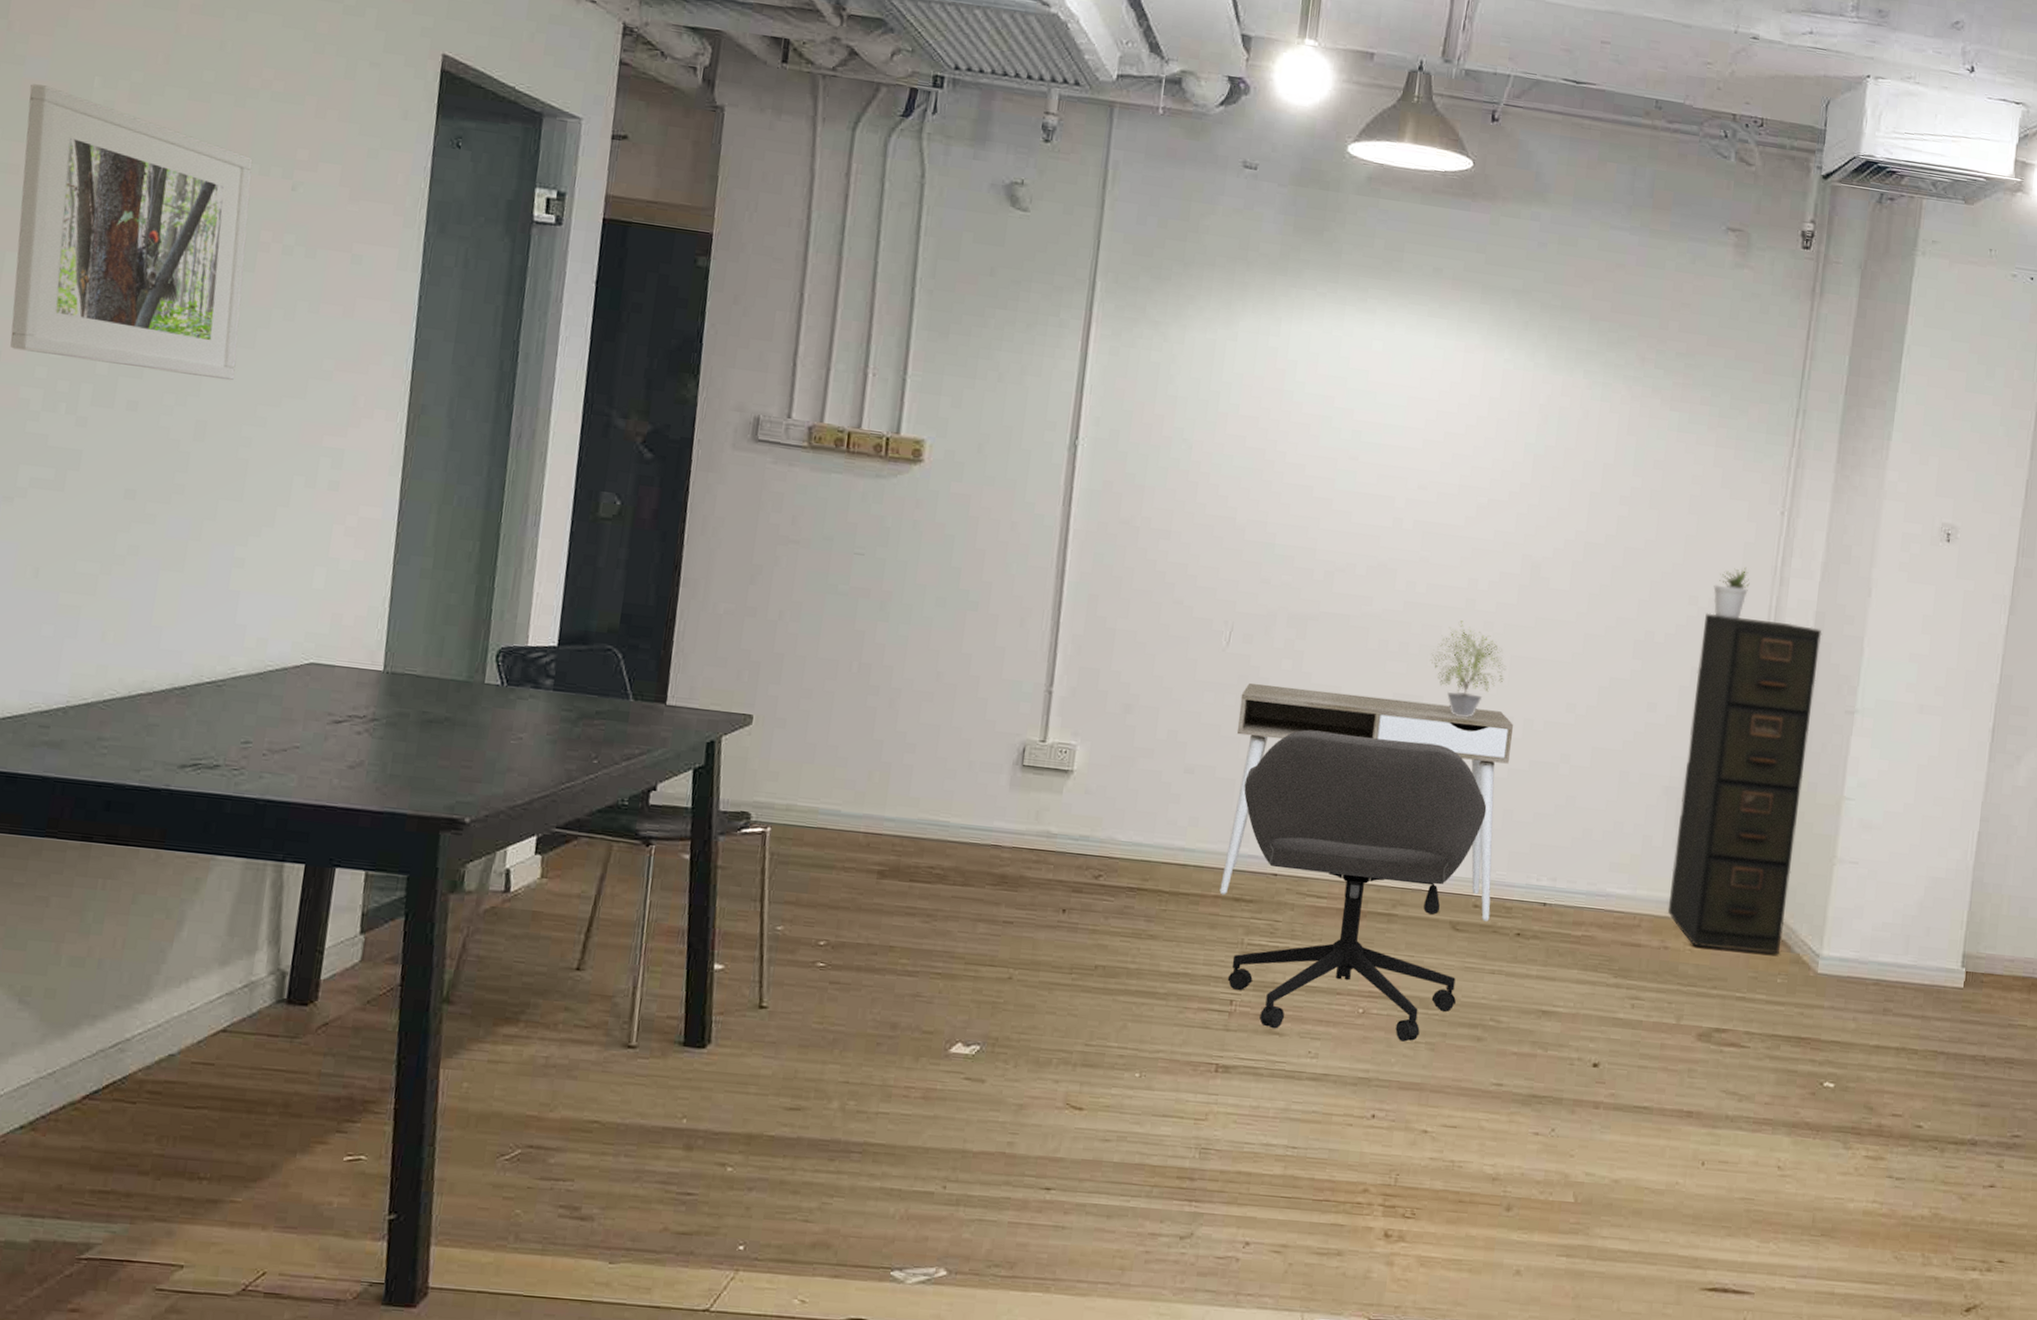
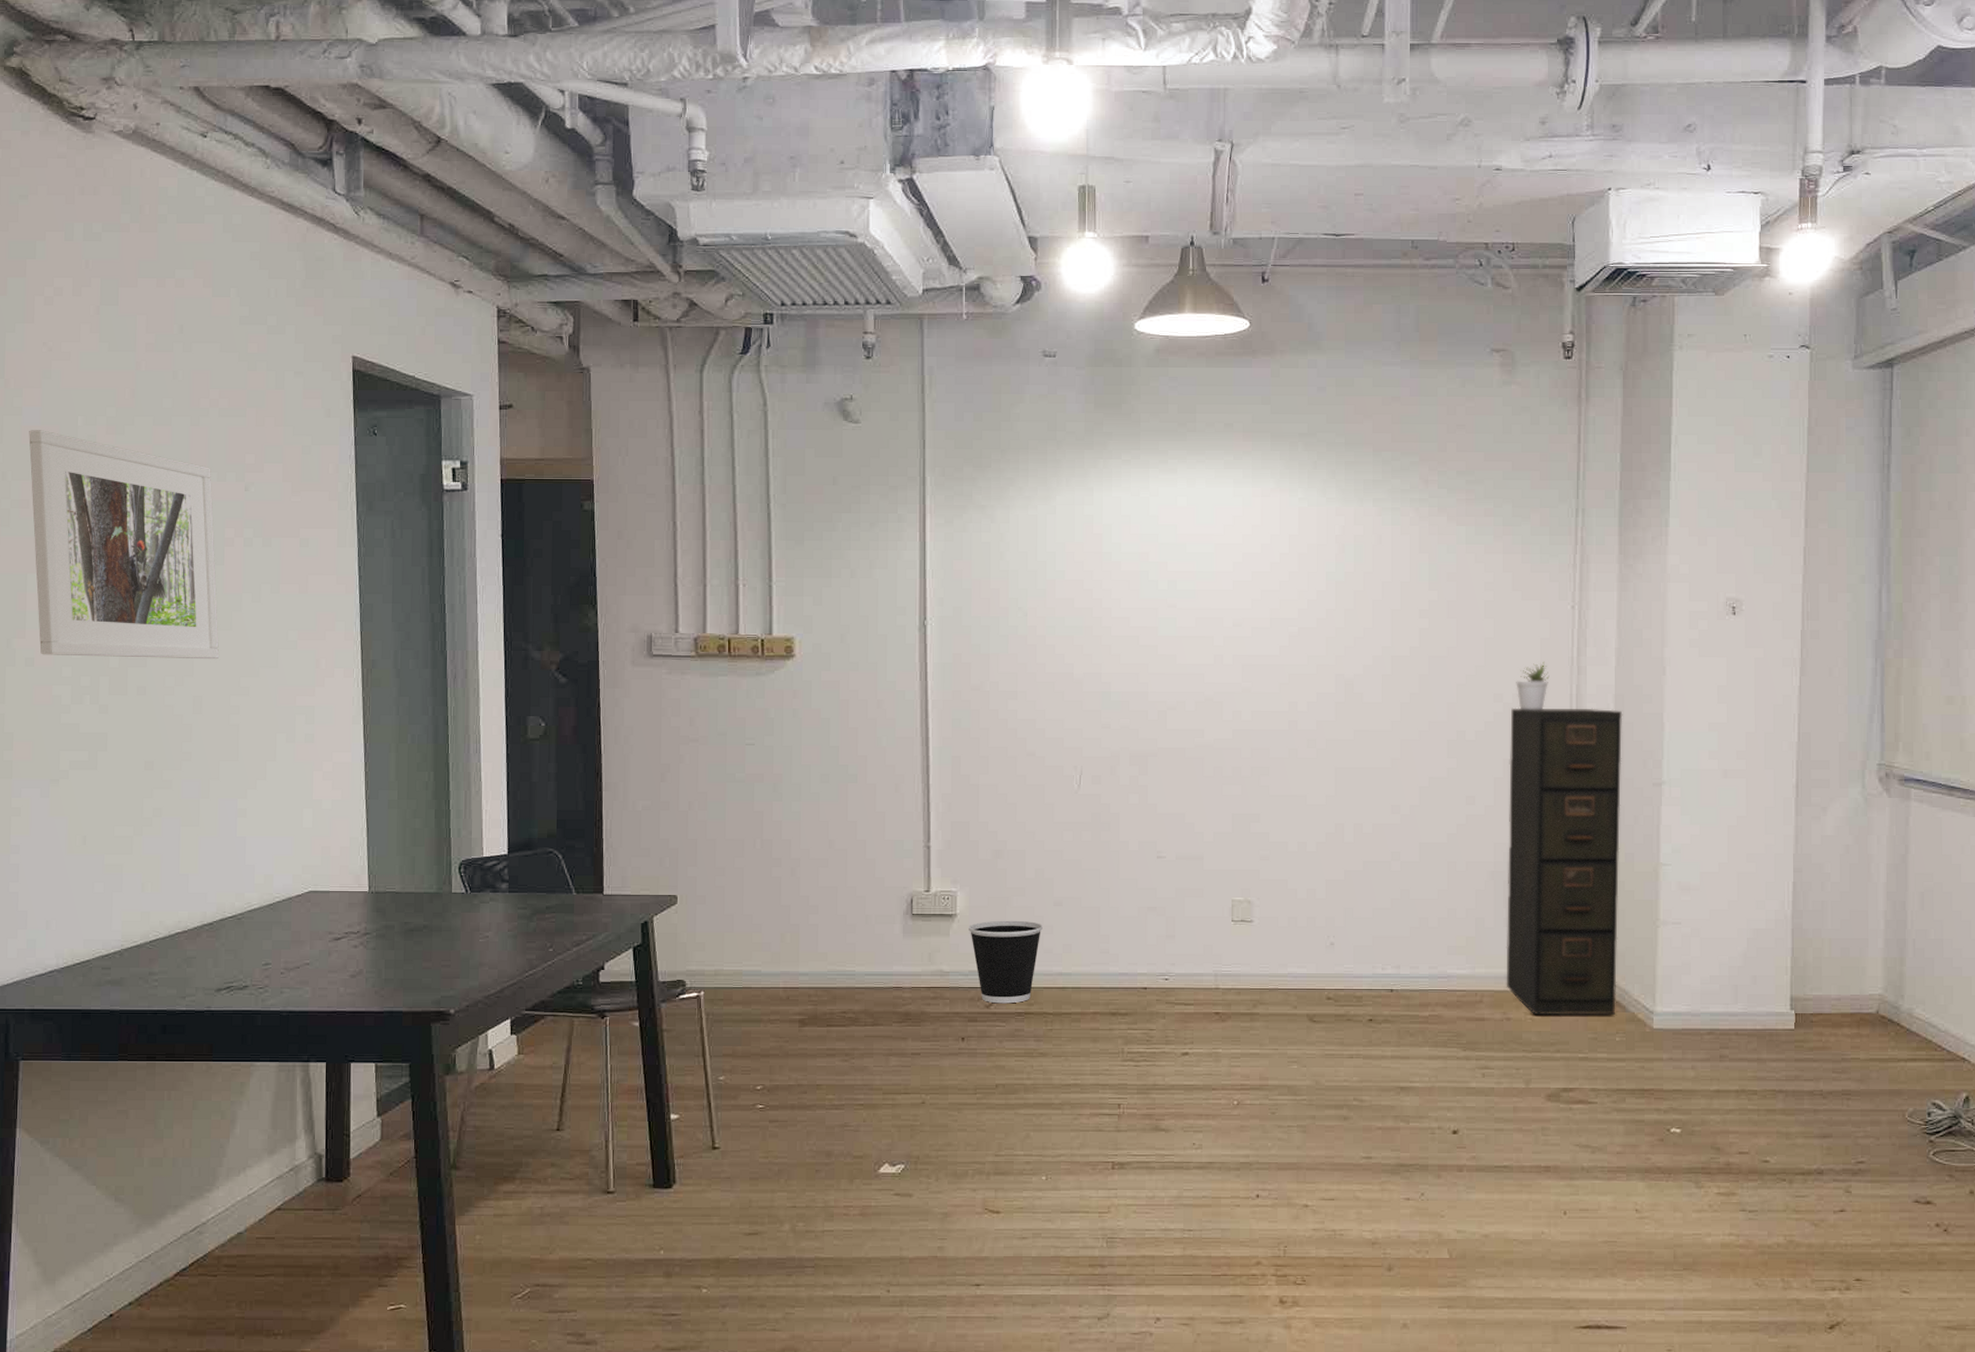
wastebasket: none [1085,782,1169,877] -> present [969,920,1043,1004]
desk: present [1219,683,1514,921] -> none [1096,819,1345,1011]
office chair: present [1227,729,1487,1042] -> none [1108,855,1329,1127]
potted plant: present [1430,620,1506,717] -> none [1262,741,1331,828]

